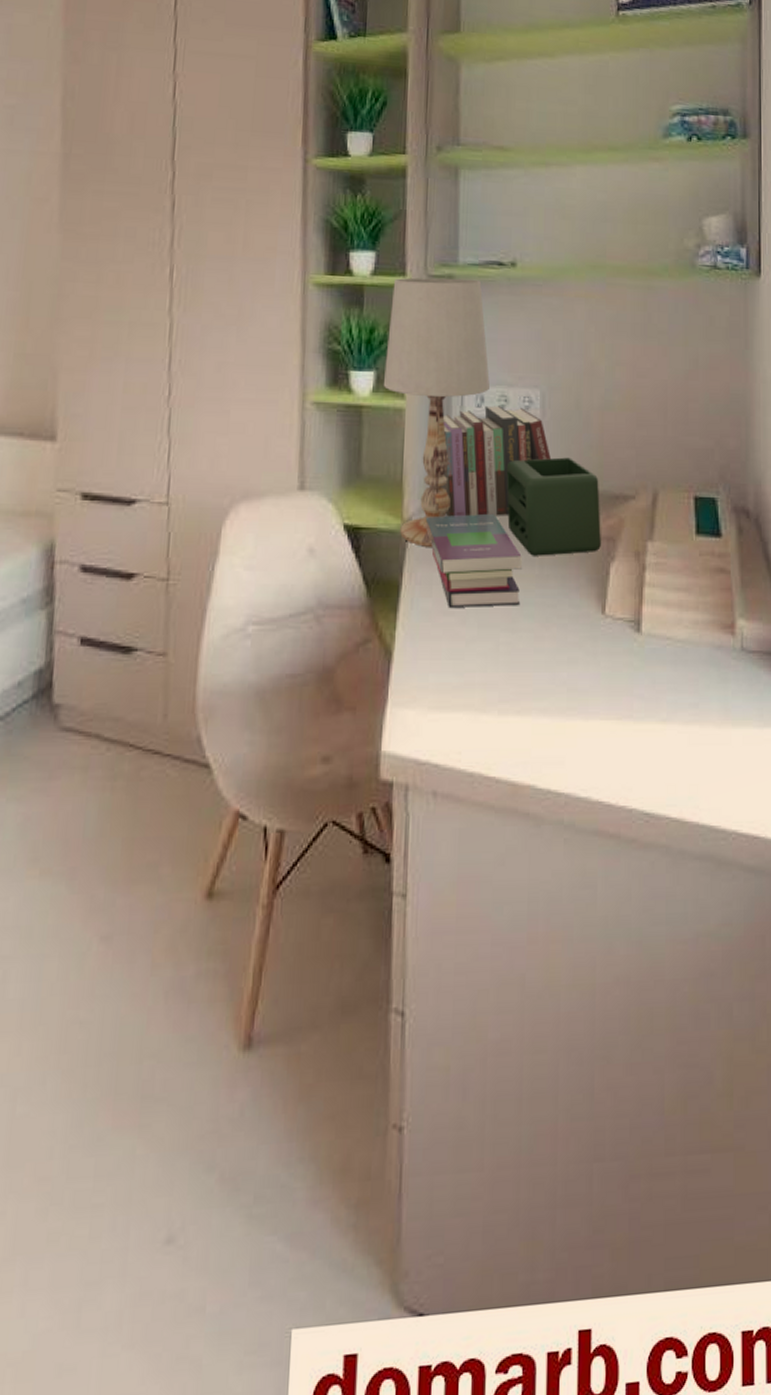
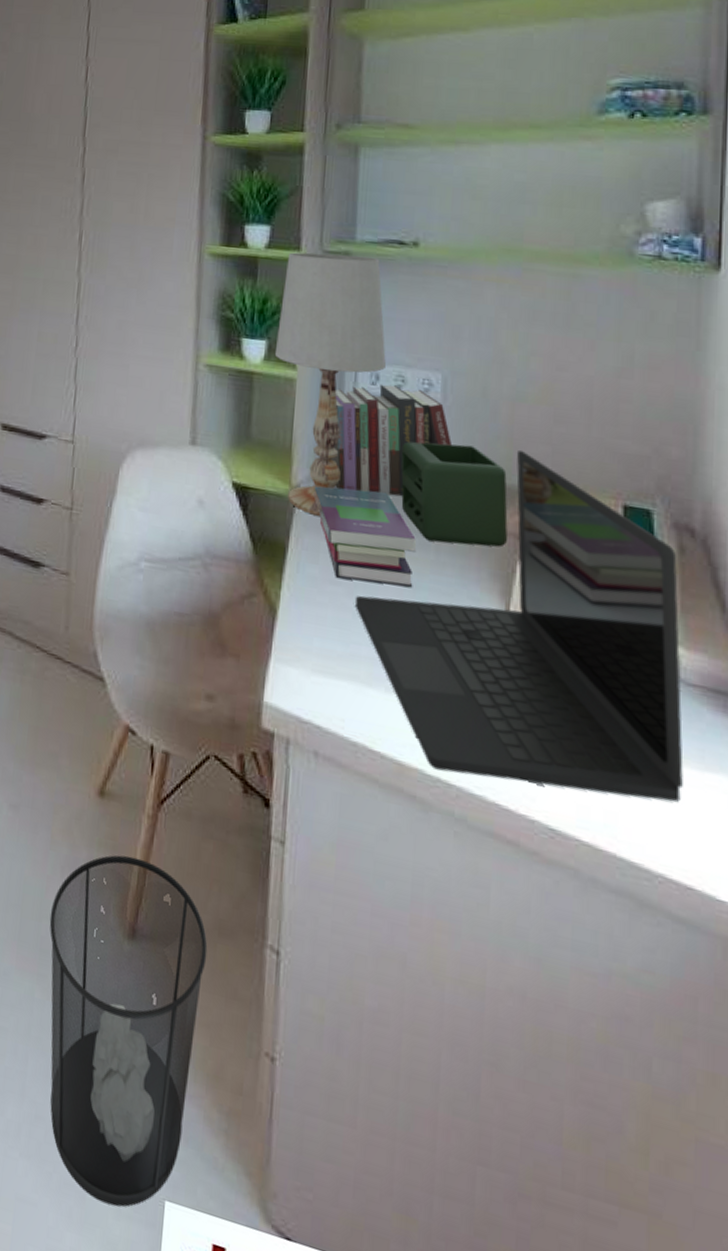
waste bin: none [152,956,331,1363] -> present [49,855,208,1208]
laptop: none [467,456,748,782] -> present [355,449,683,802]

